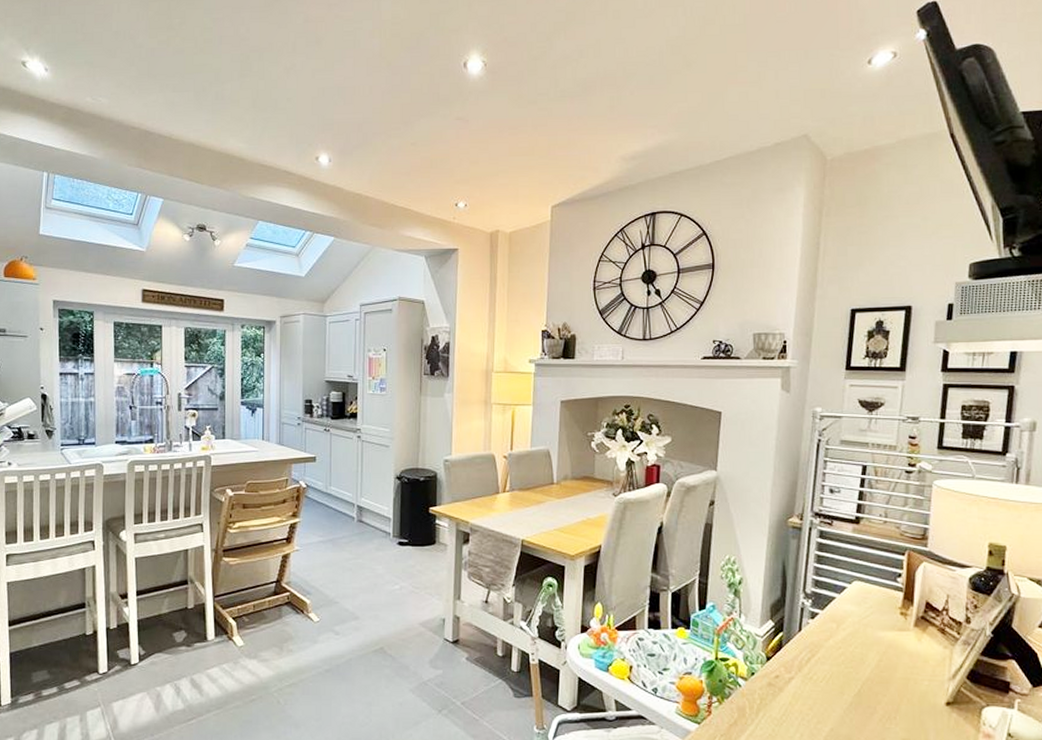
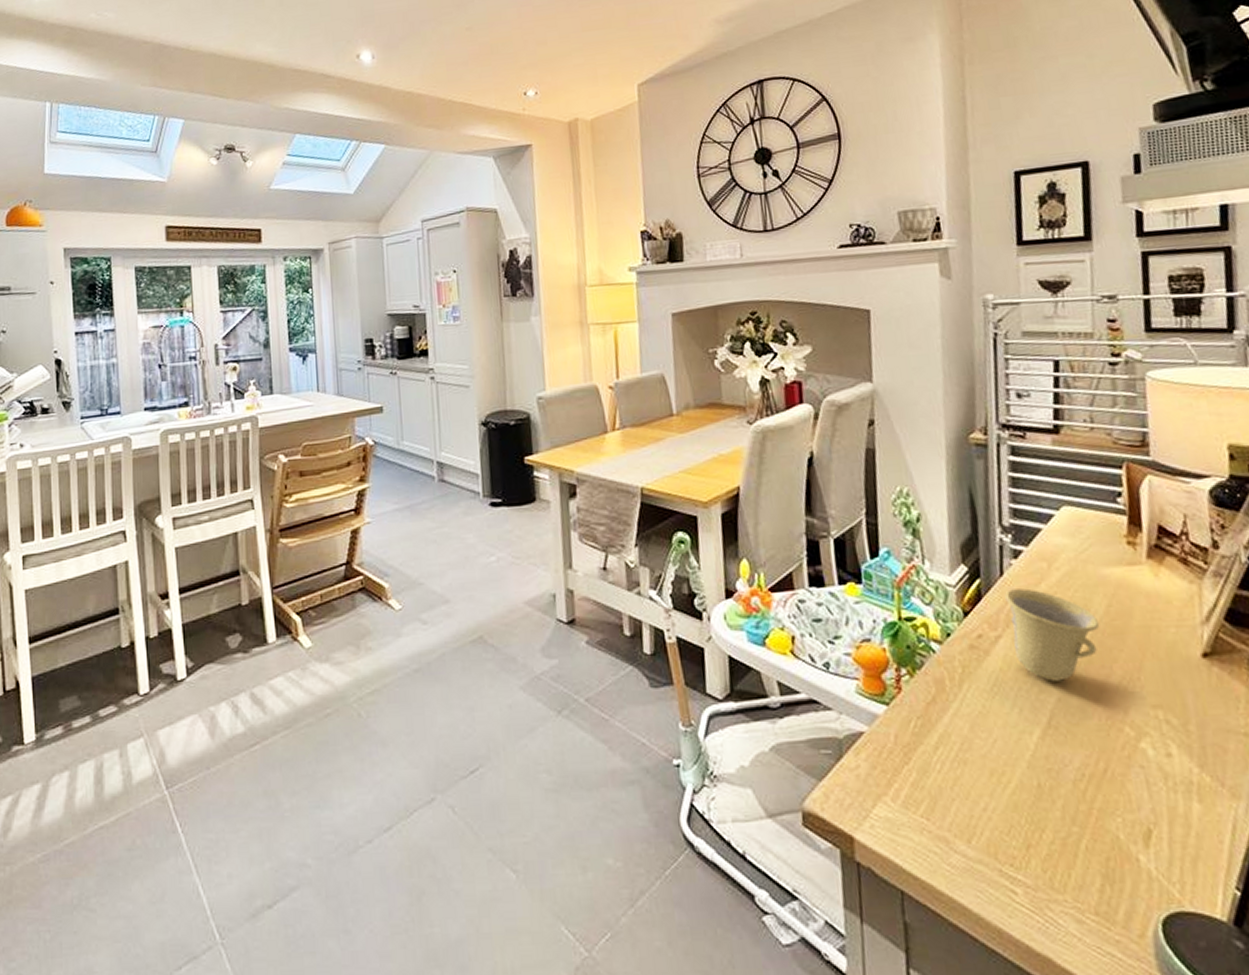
cup: none [801,642,871,715] -> present [1005,588,1100,681]

